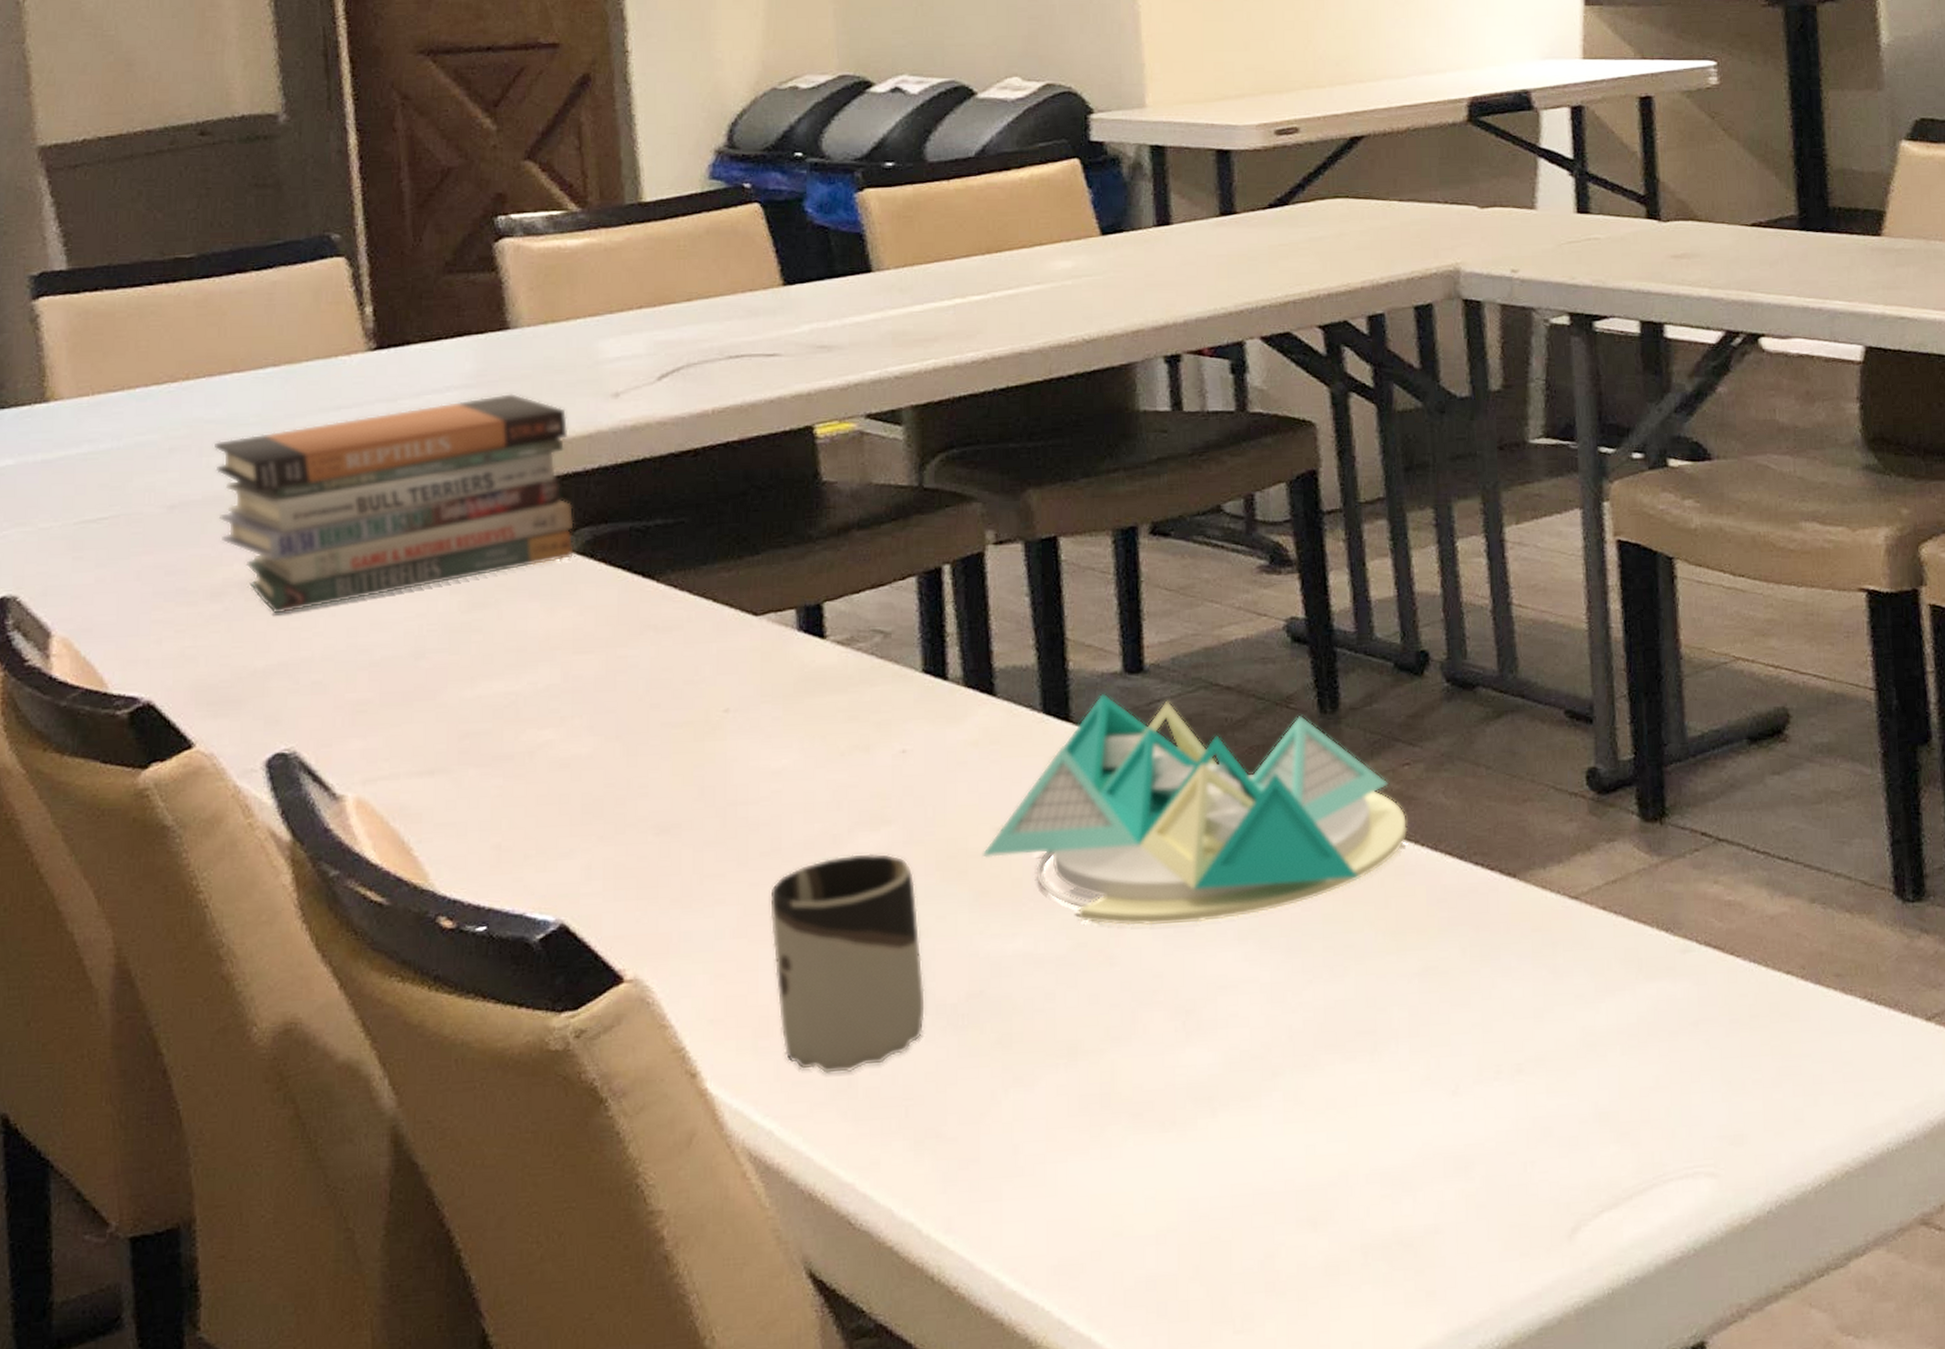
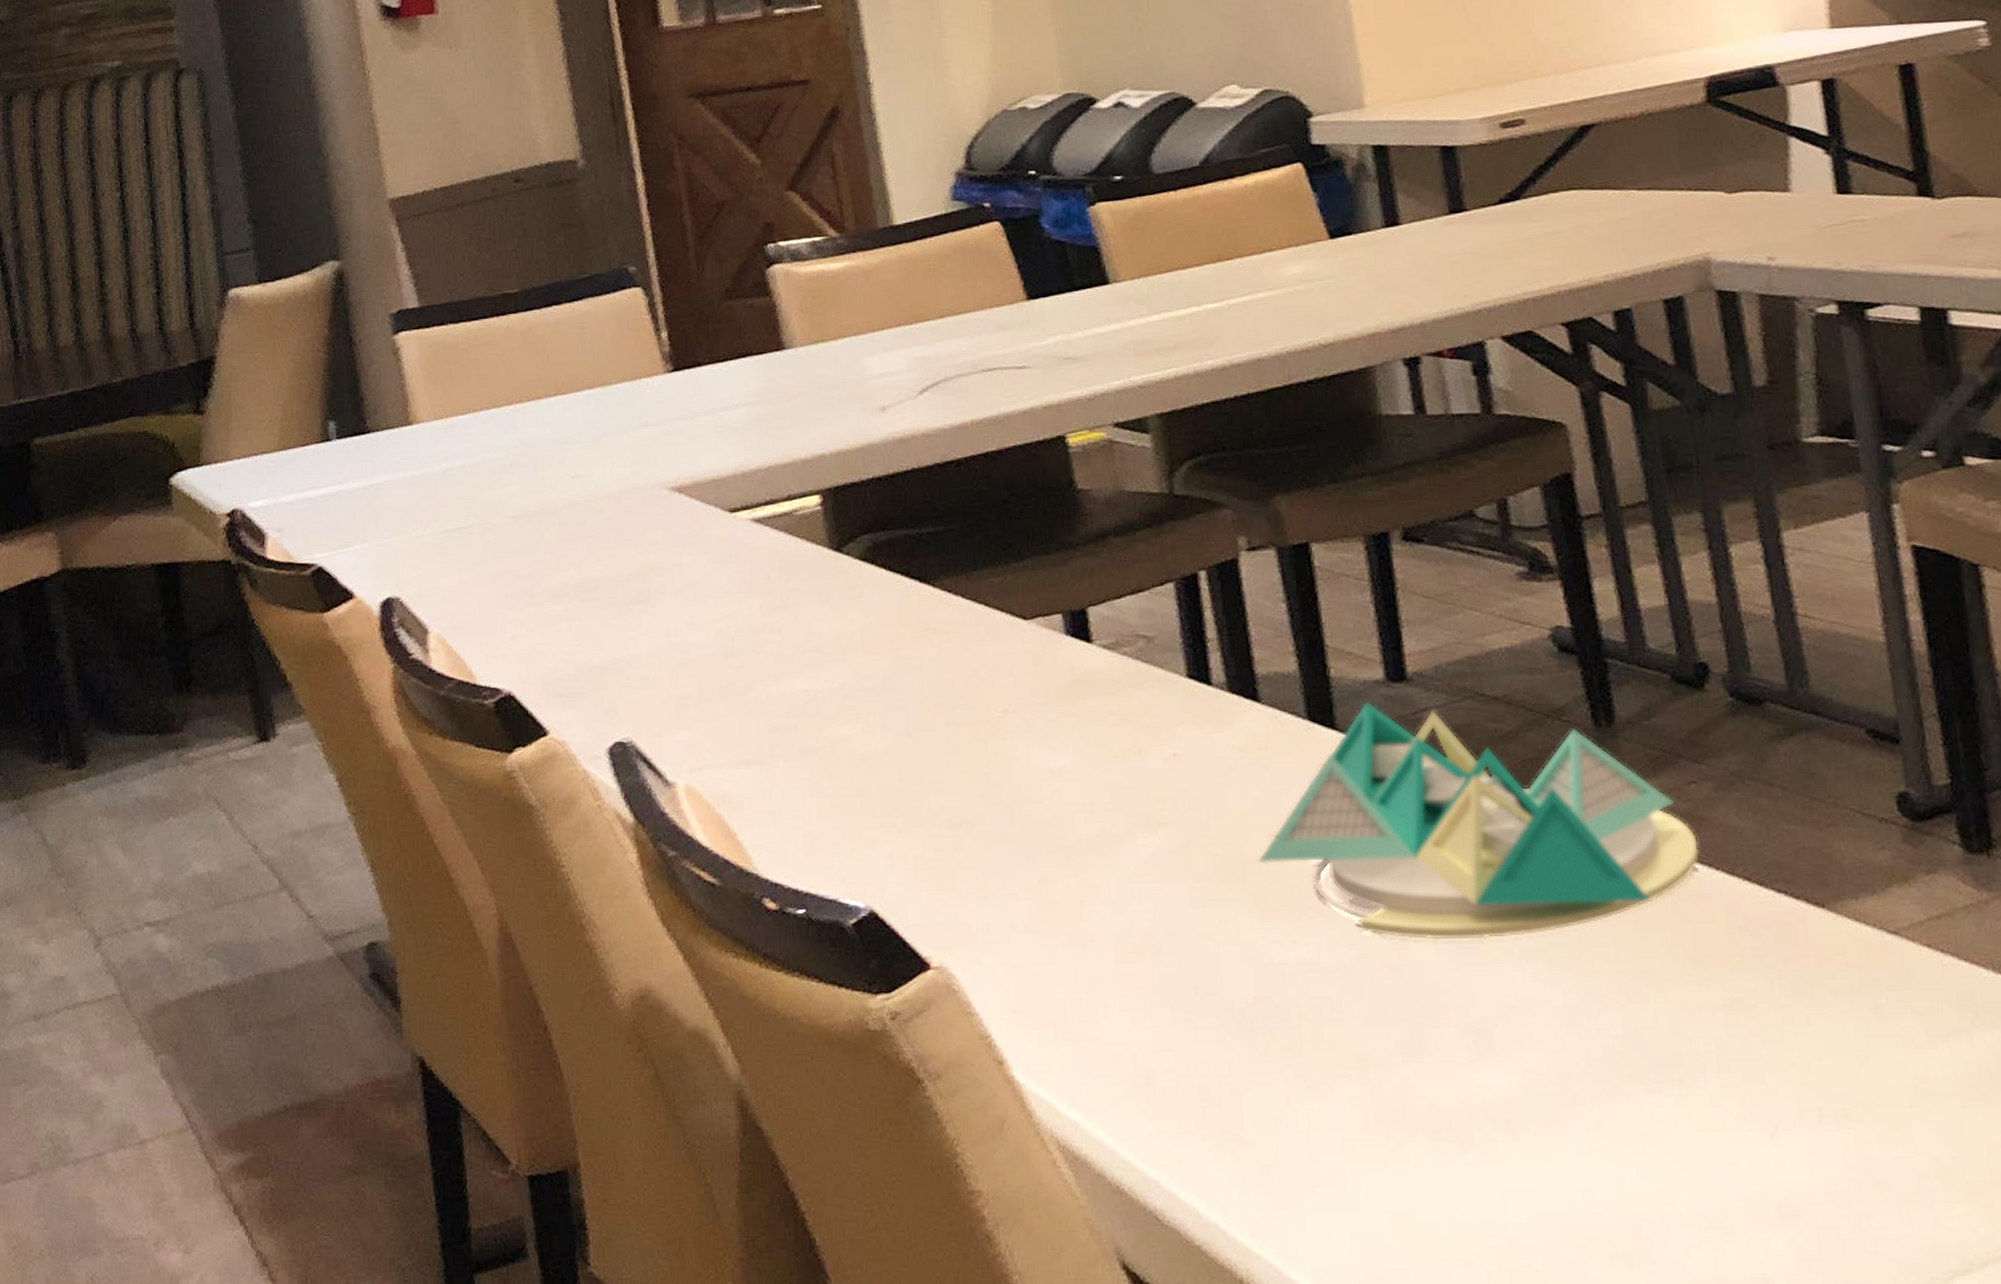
book stack: present [214,392,574,614] -> none [546,408,856,615]
cup: present [769,853,926,1074] -> none [1057,855,1215,1070]

